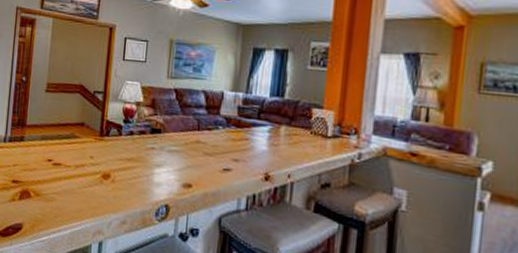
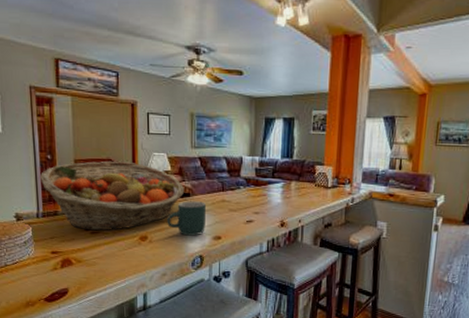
fruit basket: none [13,86,156,164] -> present [40,160,185,231]
mug: none [132,138,177,180] -> present [166,201,205,236]

